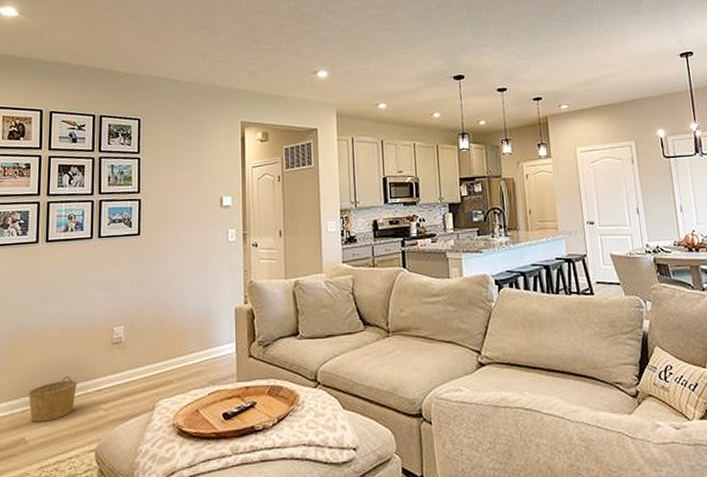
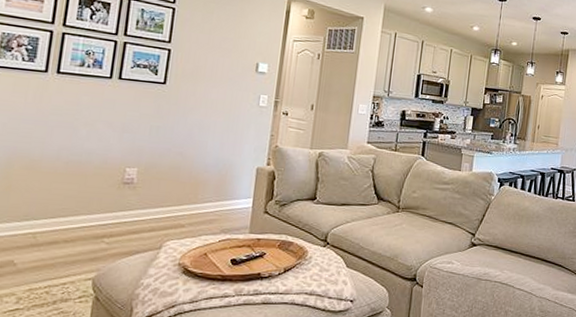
basket: present [28,375,77,423] -> none [21,207,79,248]

